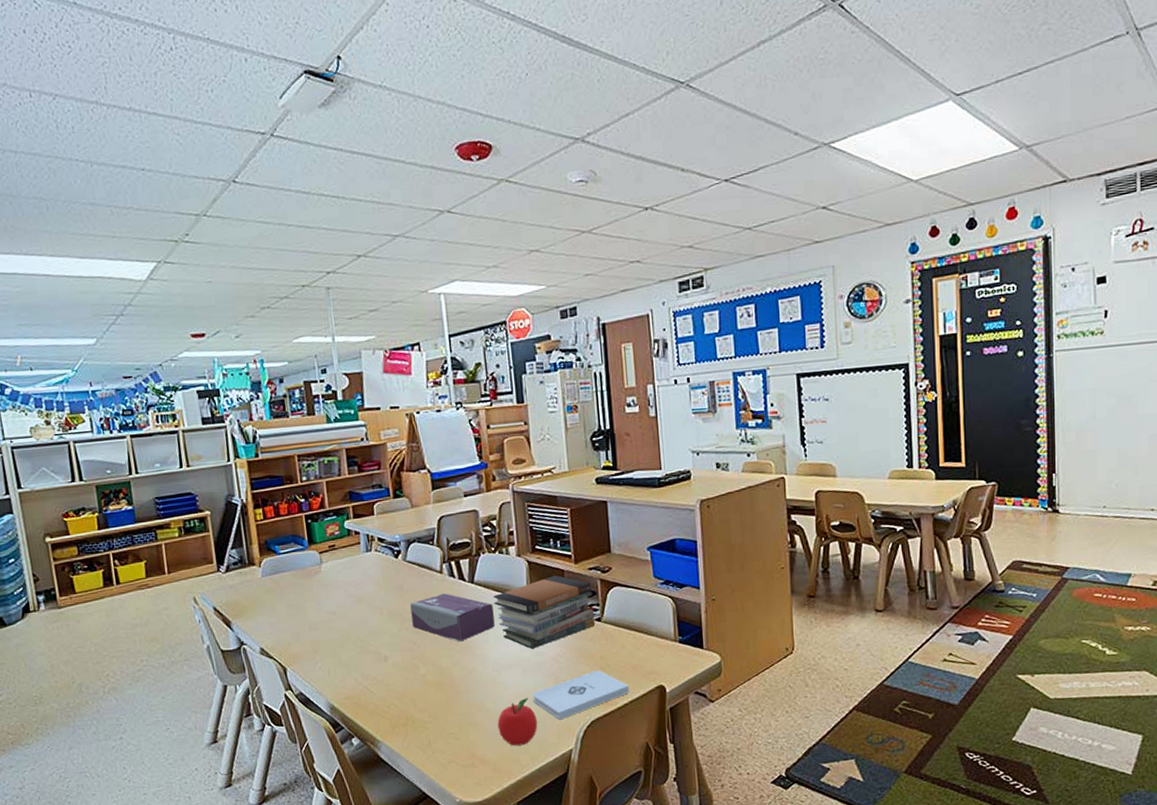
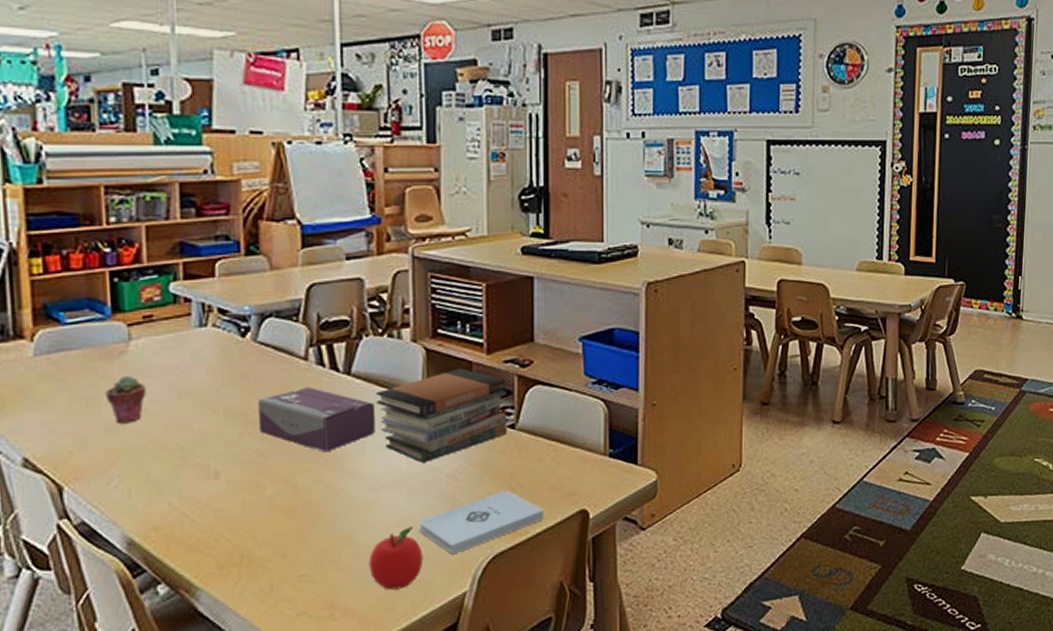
potted succulent: none [308,588,335,623] -> present [104,375,147,424]

